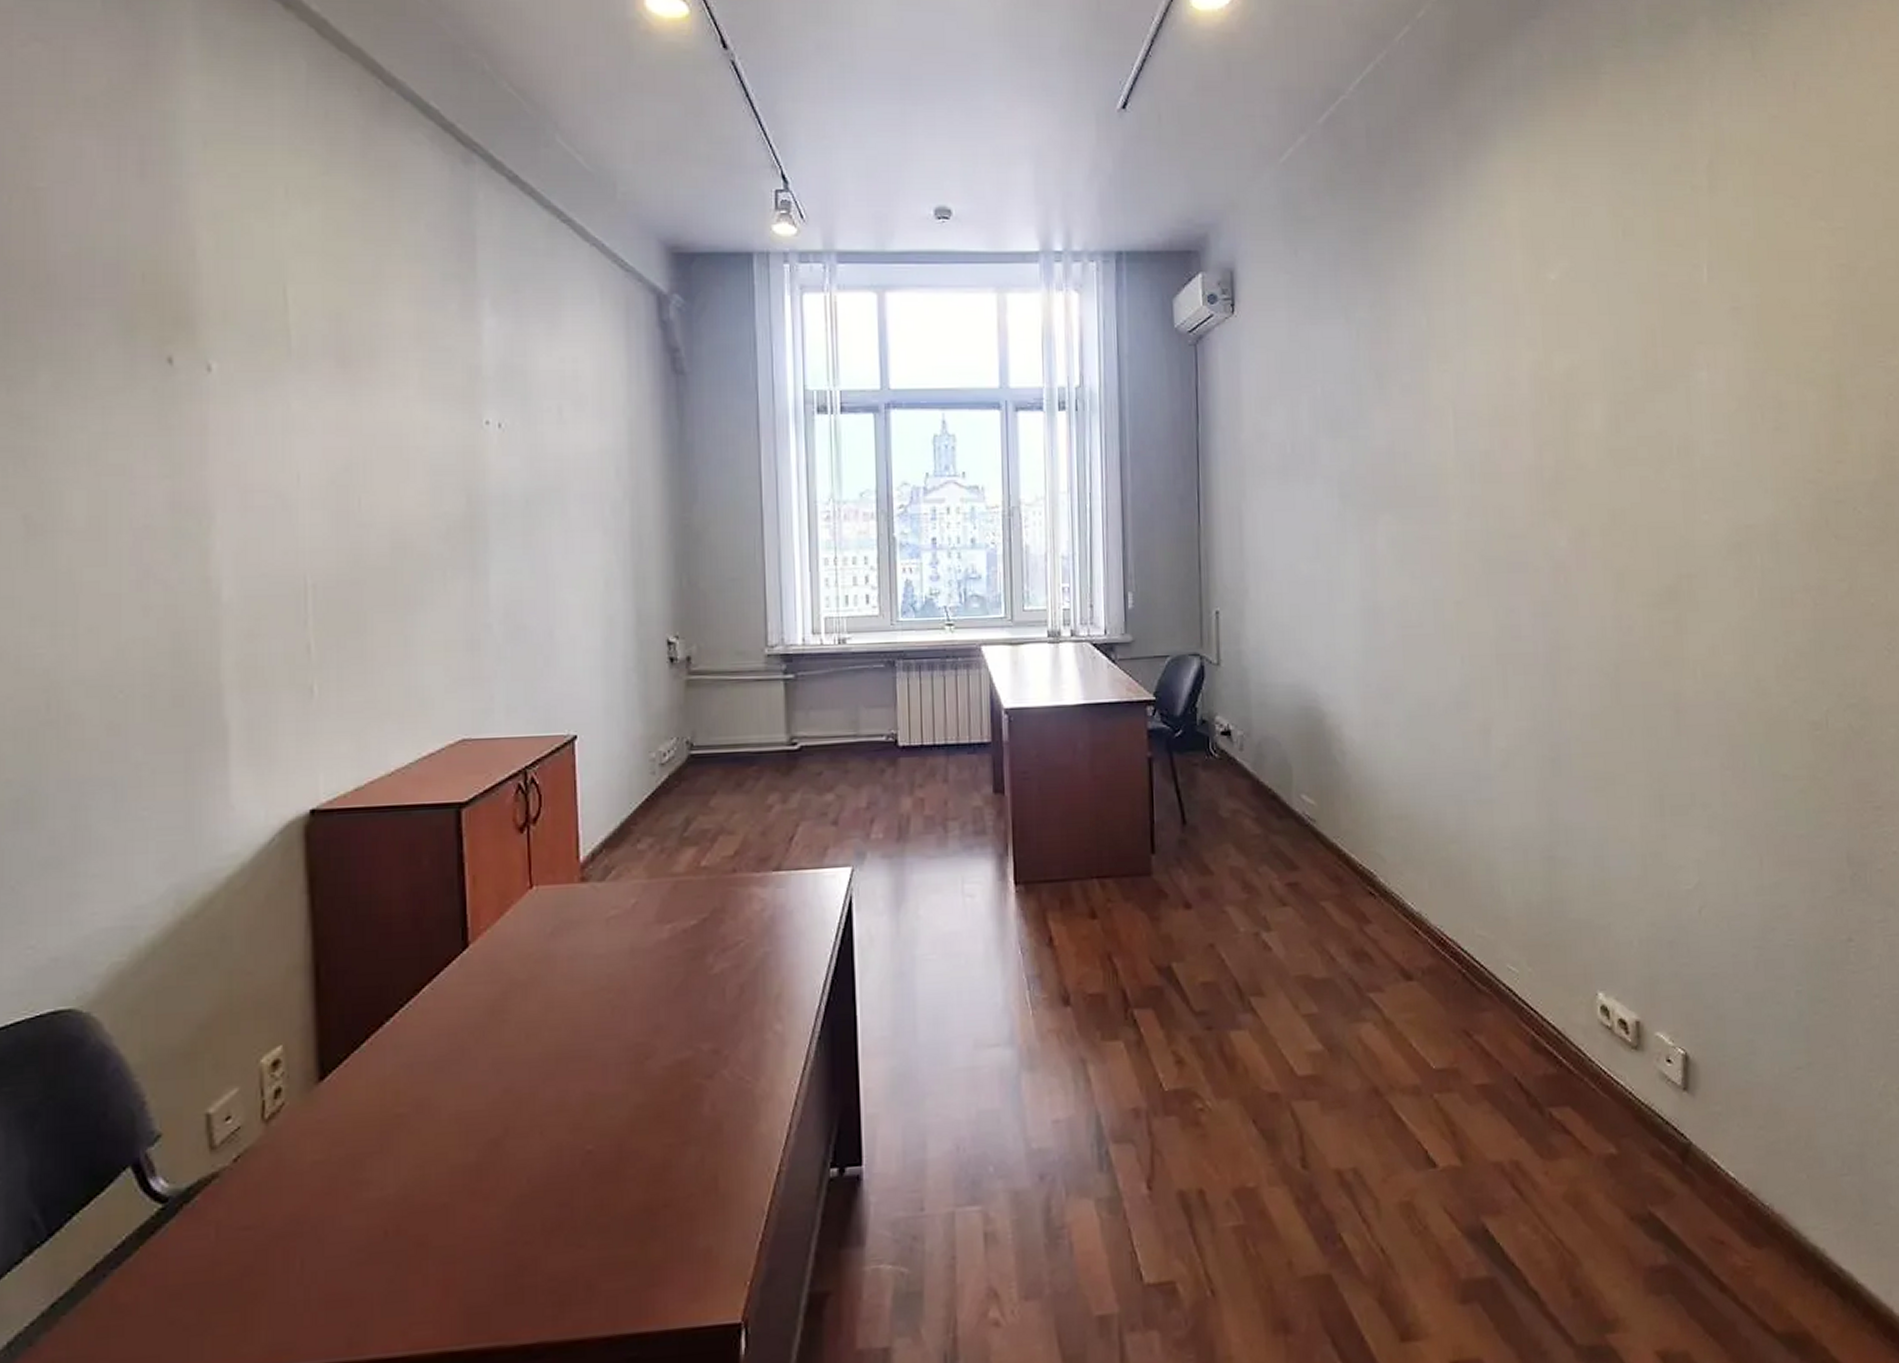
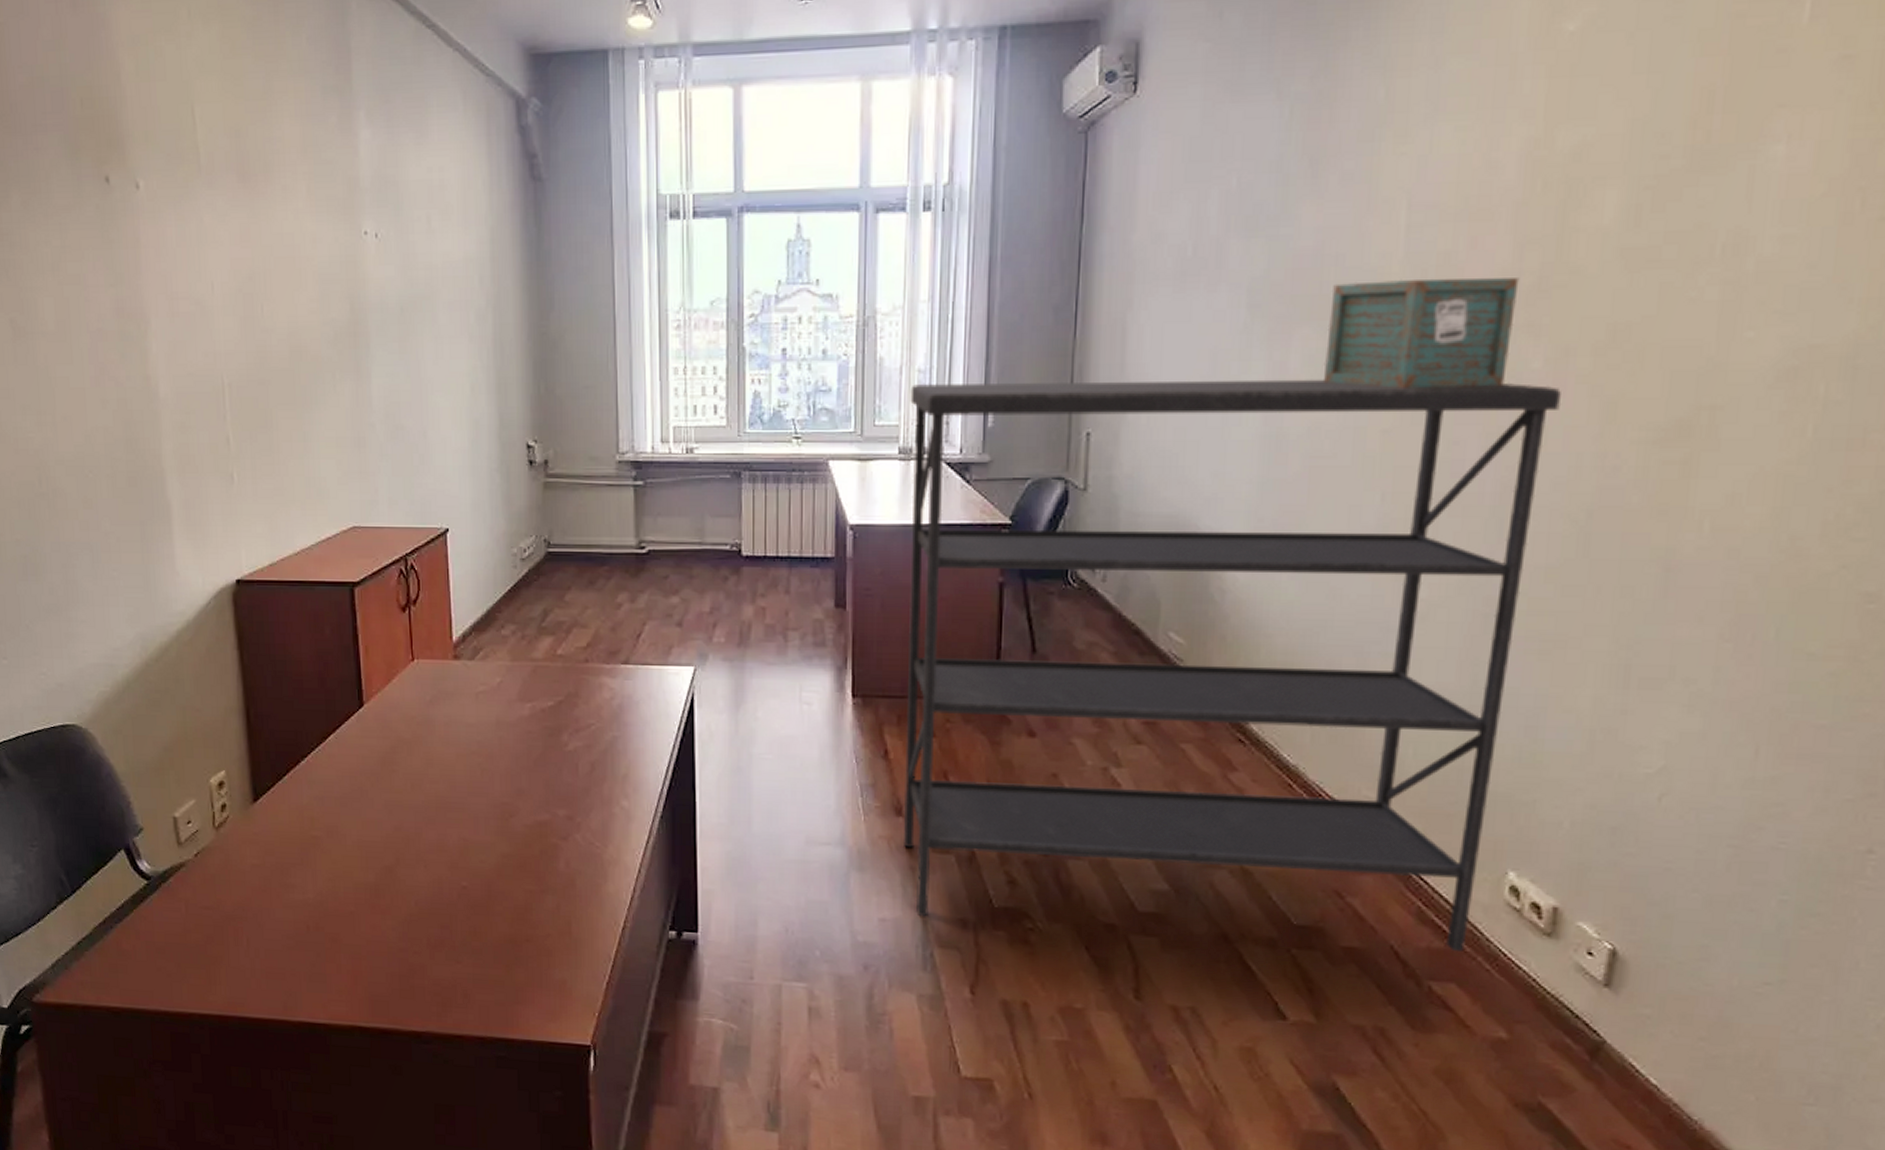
shelving unit: none [1055,558,1584,1112] -> present [903,379,1561,952]
wooden crate: none [1404,472,1543,566] -> present [1322,278,1520,389]

